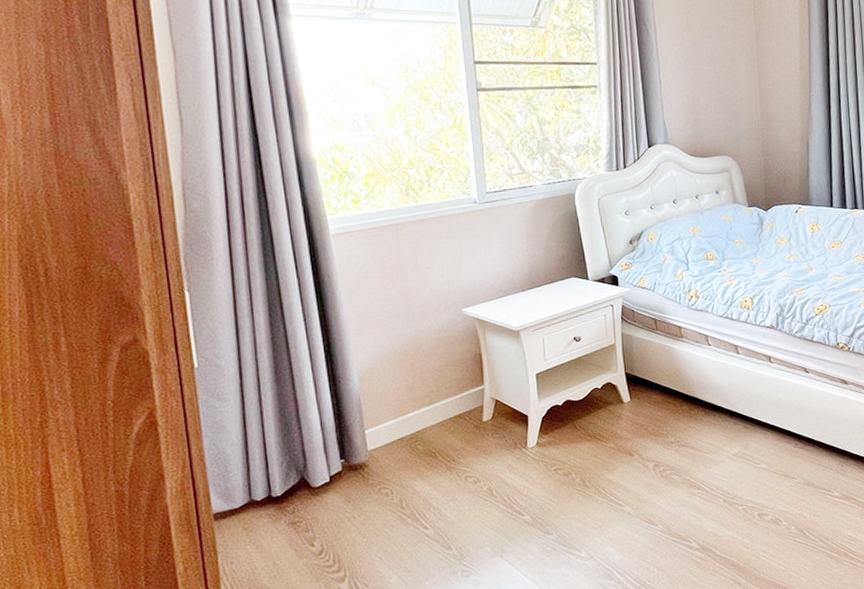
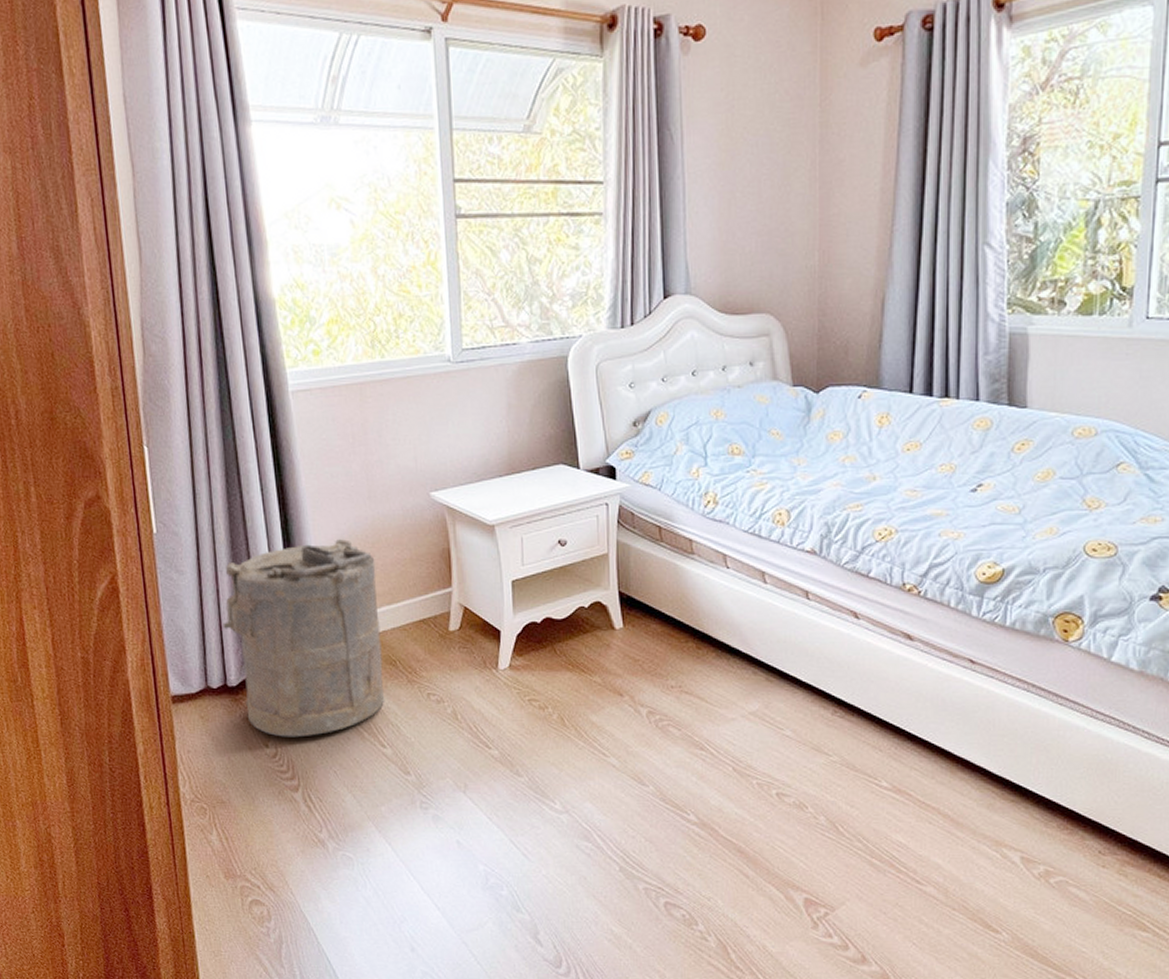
laundry hamper: none [267,355,425,535] -> present [223,539,384,738]

